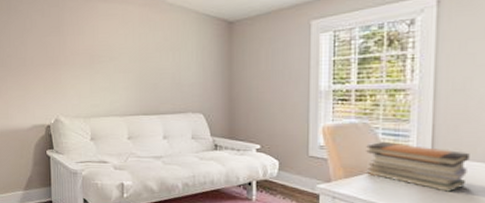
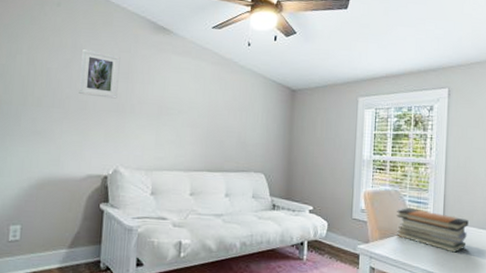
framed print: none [16,9,51,53] -> present [79,48,120,99]

